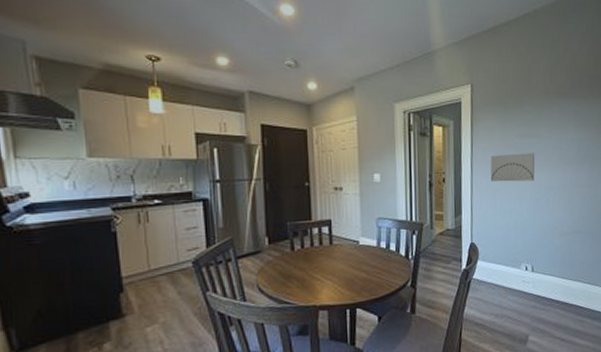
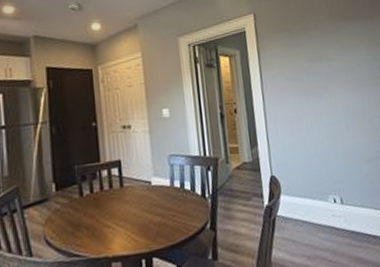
wall art: present [490,153,535,182] -> none [281,76,331,109]

